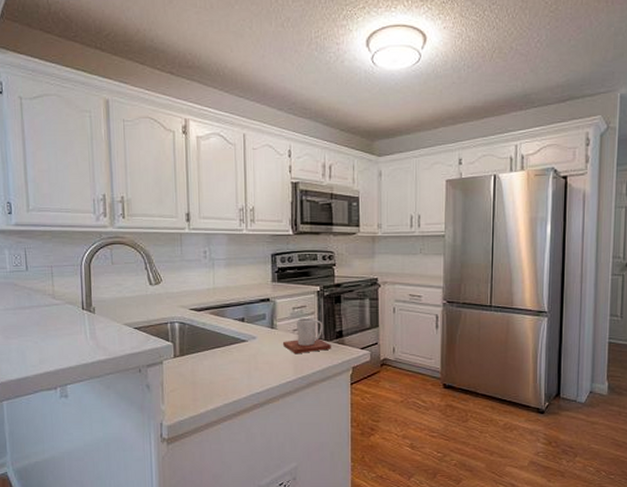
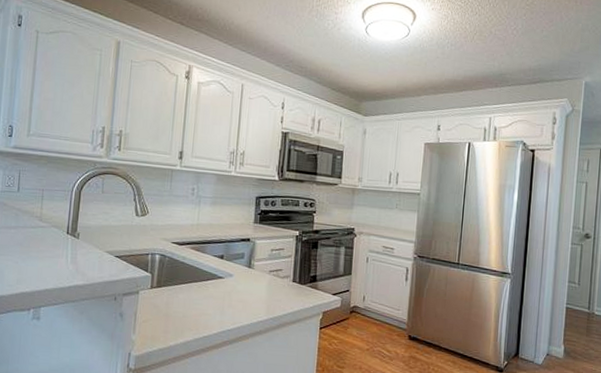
mug: present [282,317,331,354] -> none [257,259,304,295]

